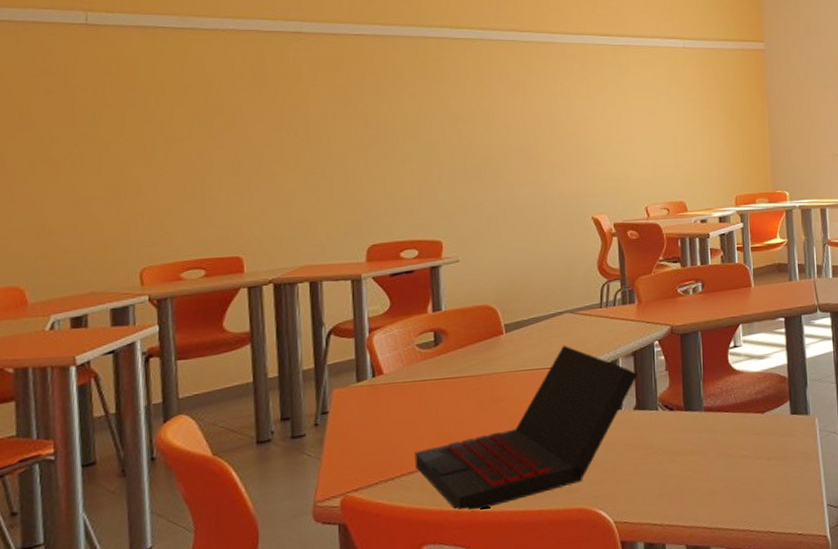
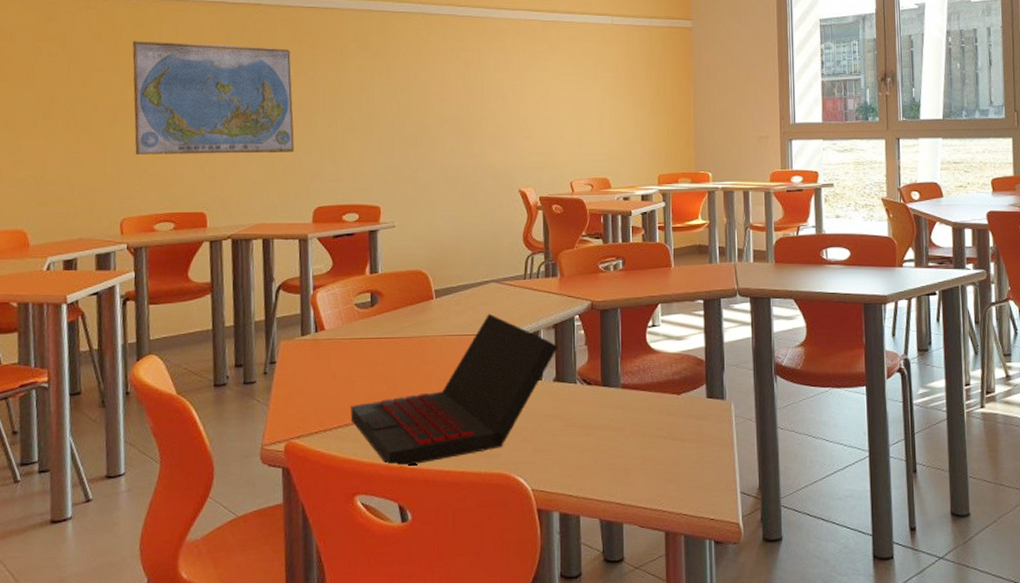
world map: none [149,74,343,198] -> present [132,41,294,155]

